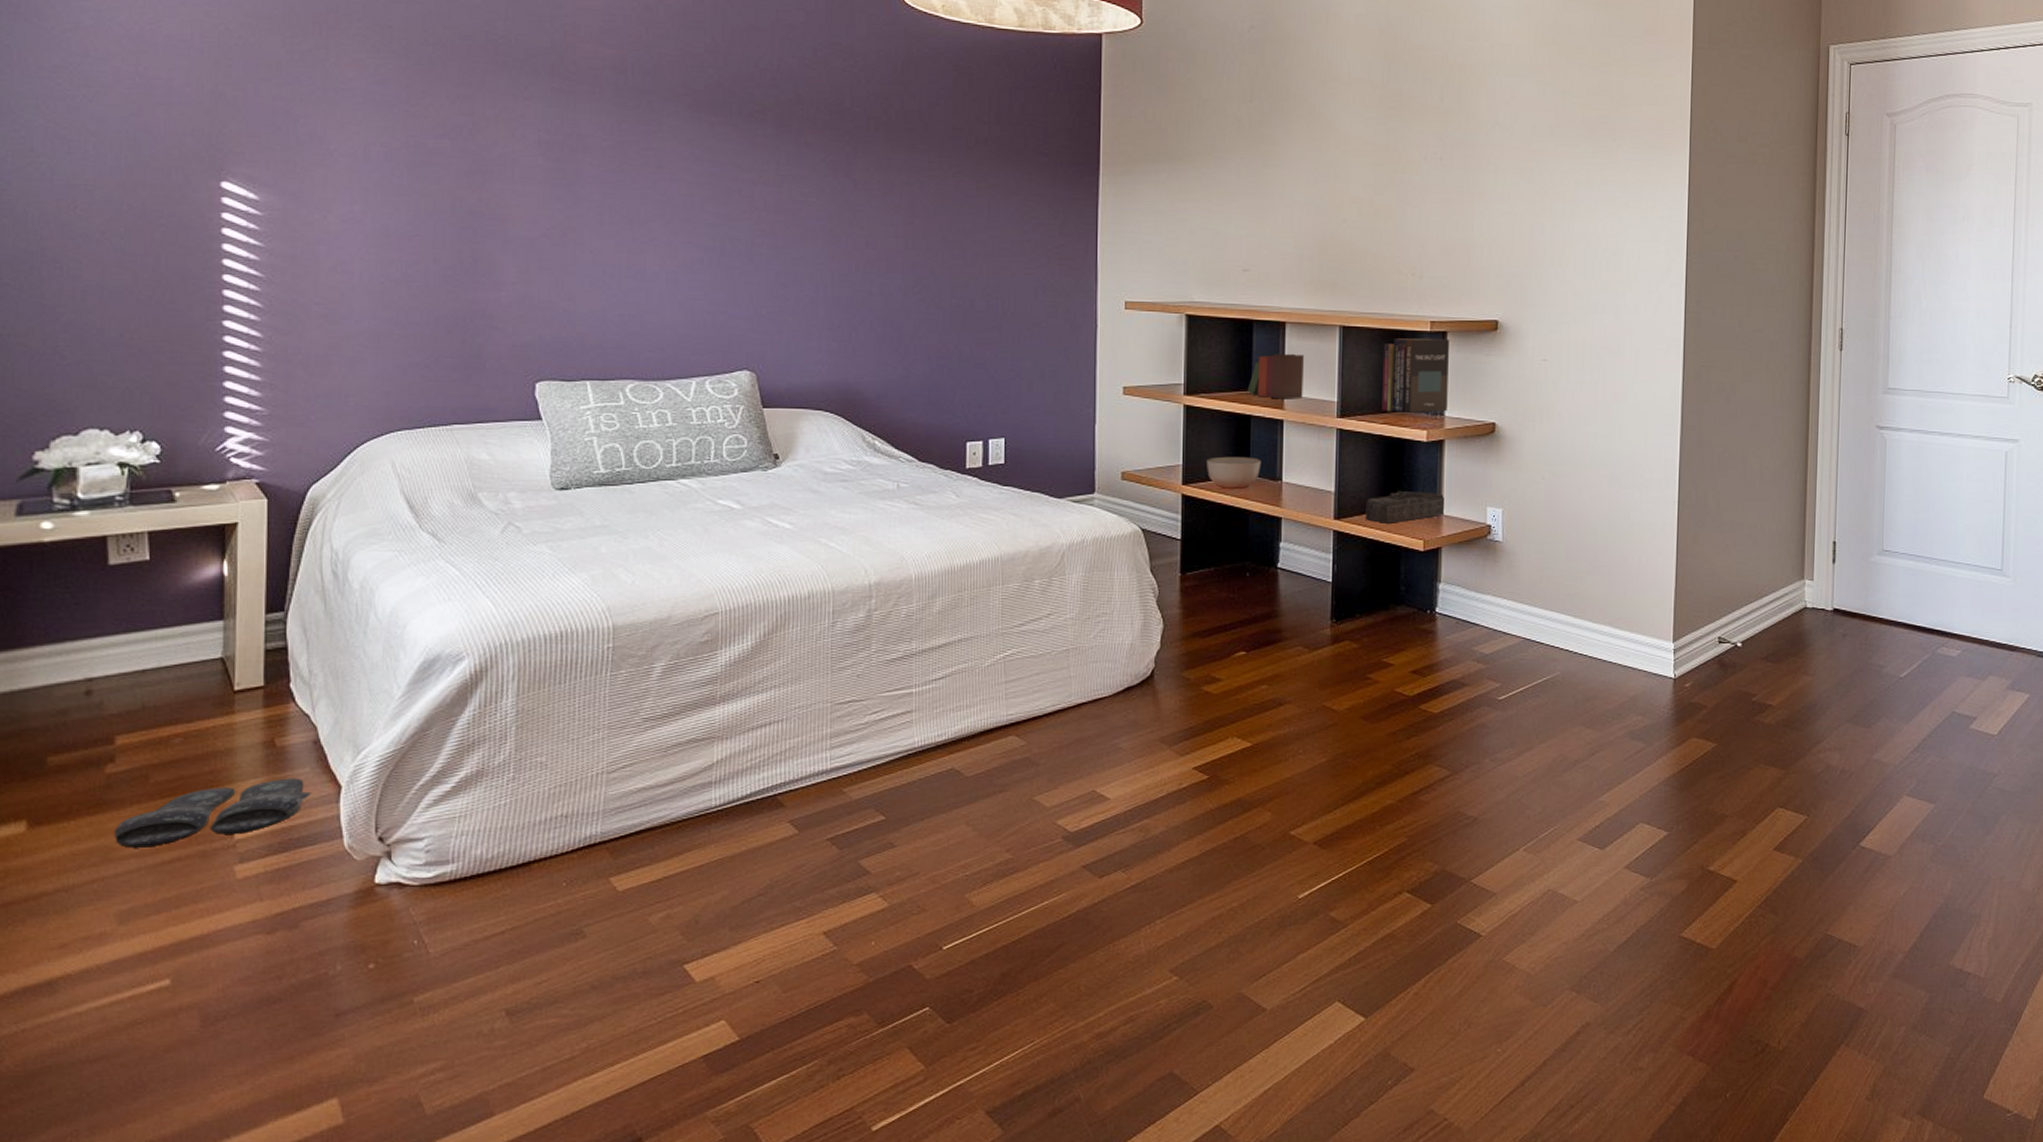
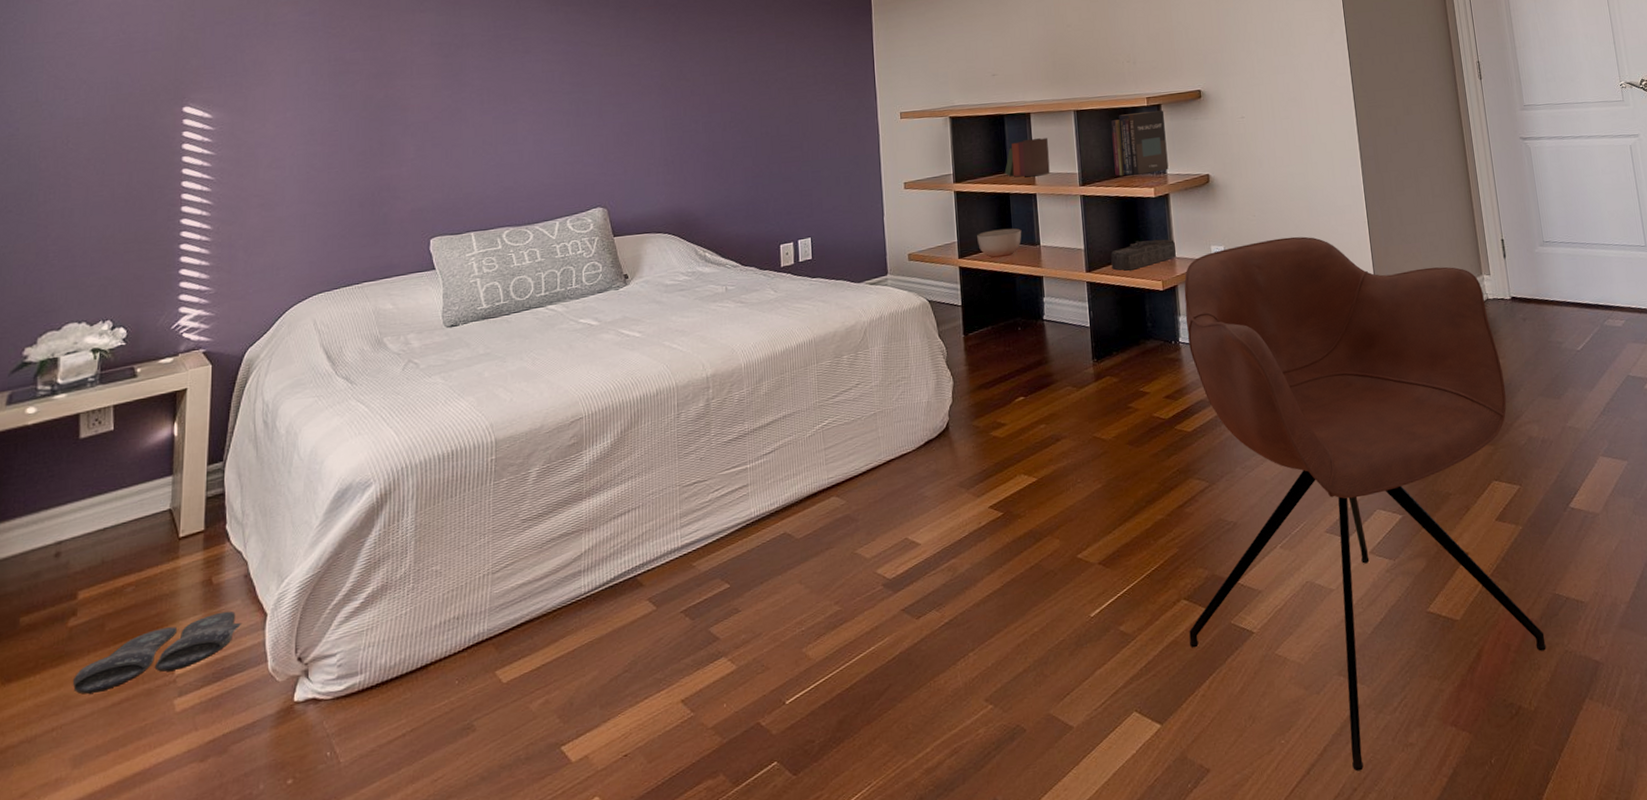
armchair: none [1407,508,1810,1089] -> present [1184,236,1546,772]

